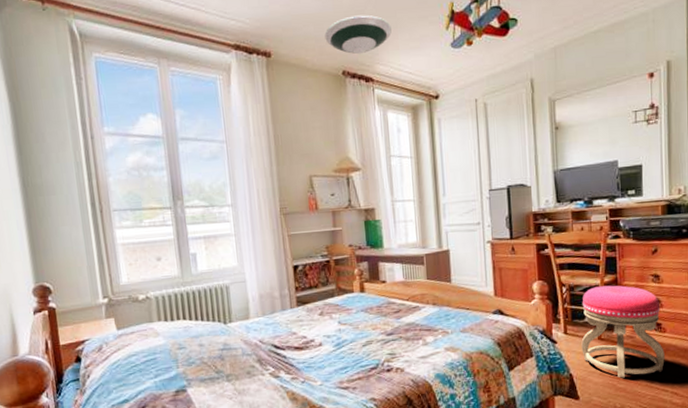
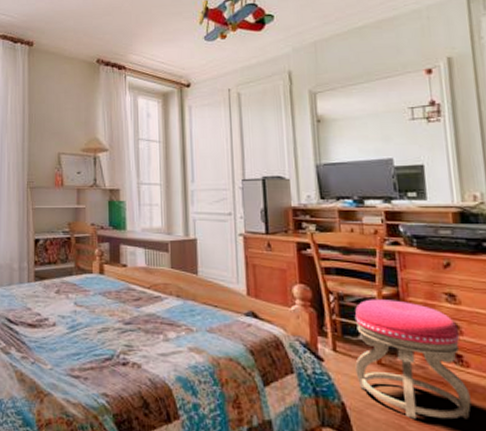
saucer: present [324,15,392,55] -> none [83,11,146,45]

